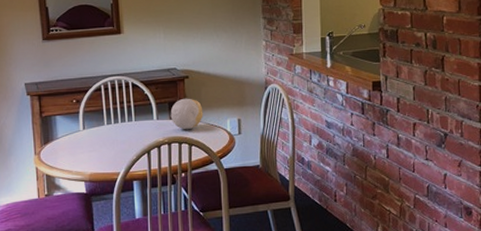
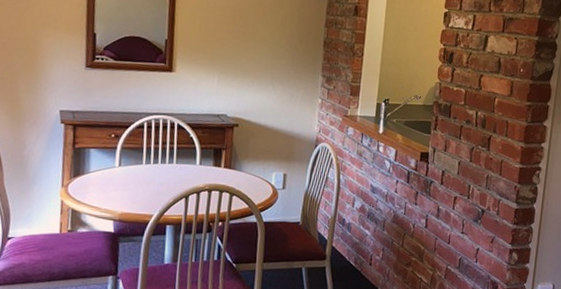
decorative ball: present [170,98,203,130] -> none [214,146,249,179]

